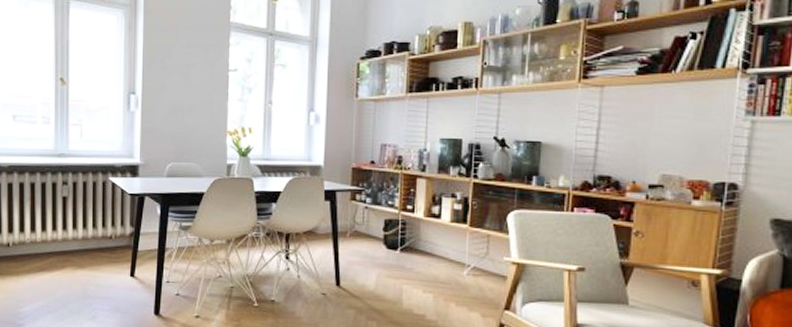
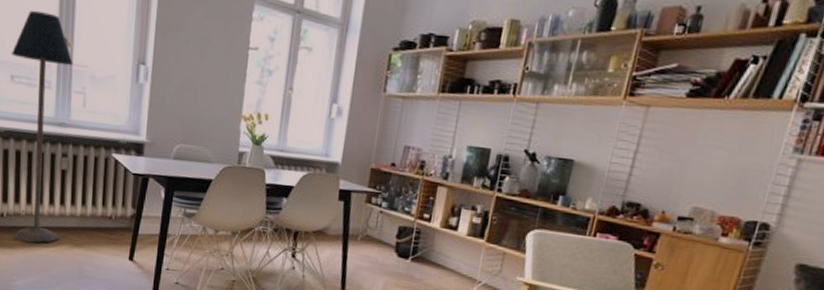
floor lamp: none [13,56,69,269] -> present [12,10,73,243]

